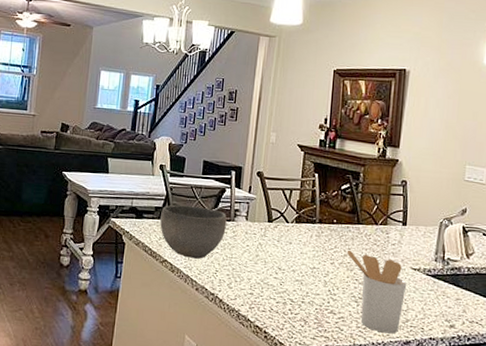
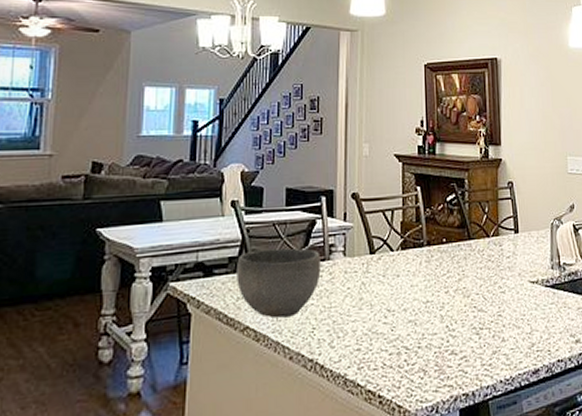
utensil holder: present [347,250,407,334] -> none [462,272,528,366]

